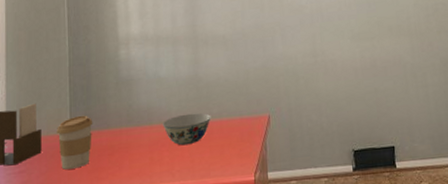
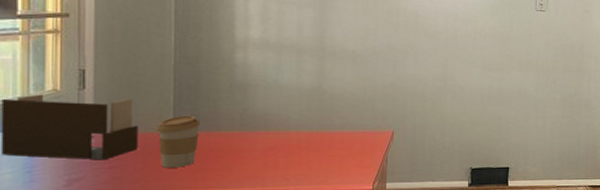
bowl: present [162,112,211,146] -> none [280,123,333,153]

